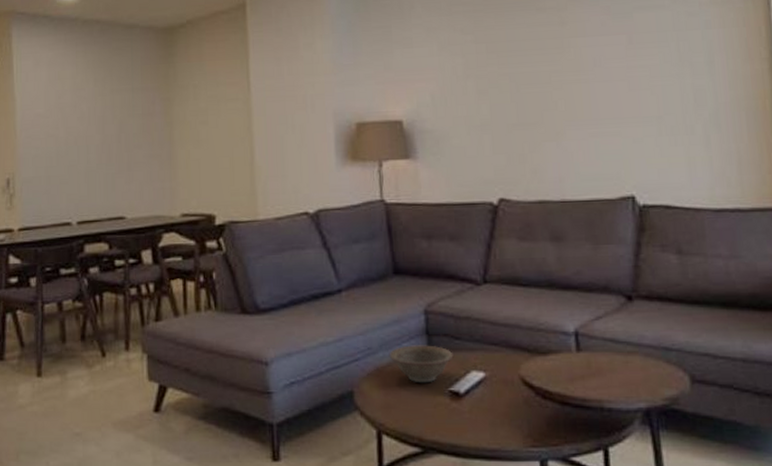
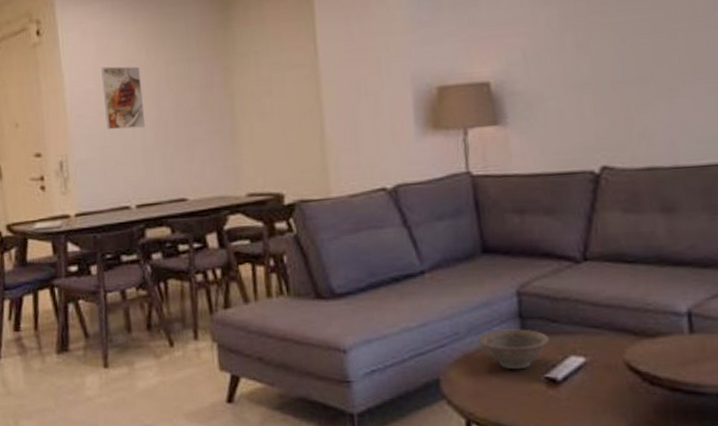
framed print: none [51,93,90,151] -> present [101,66,146,130]

